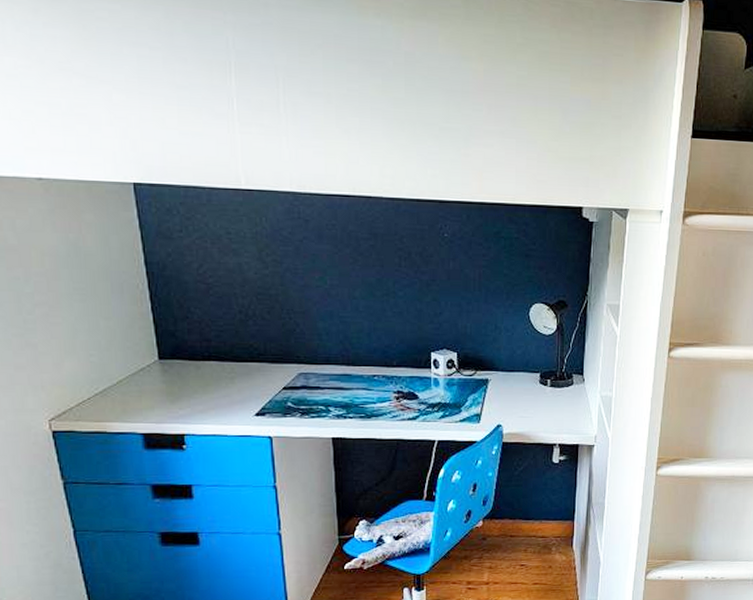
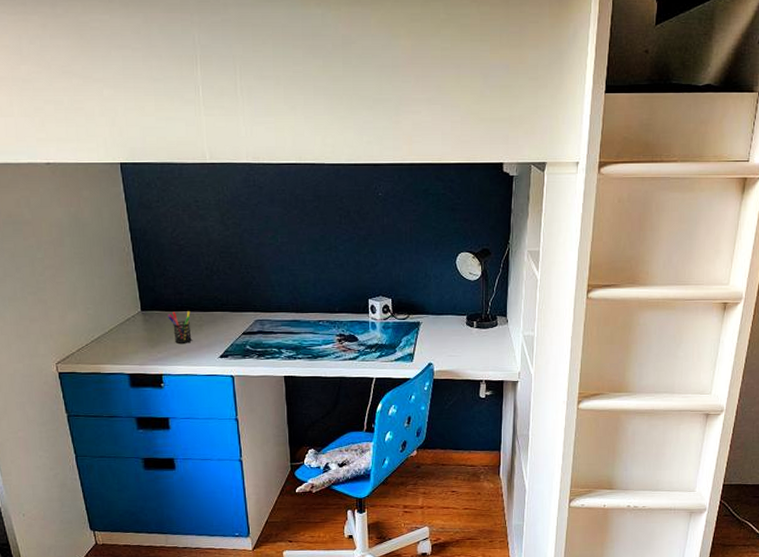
pen holder: none [192,361,221,398] -> present [168,311,192,343]

